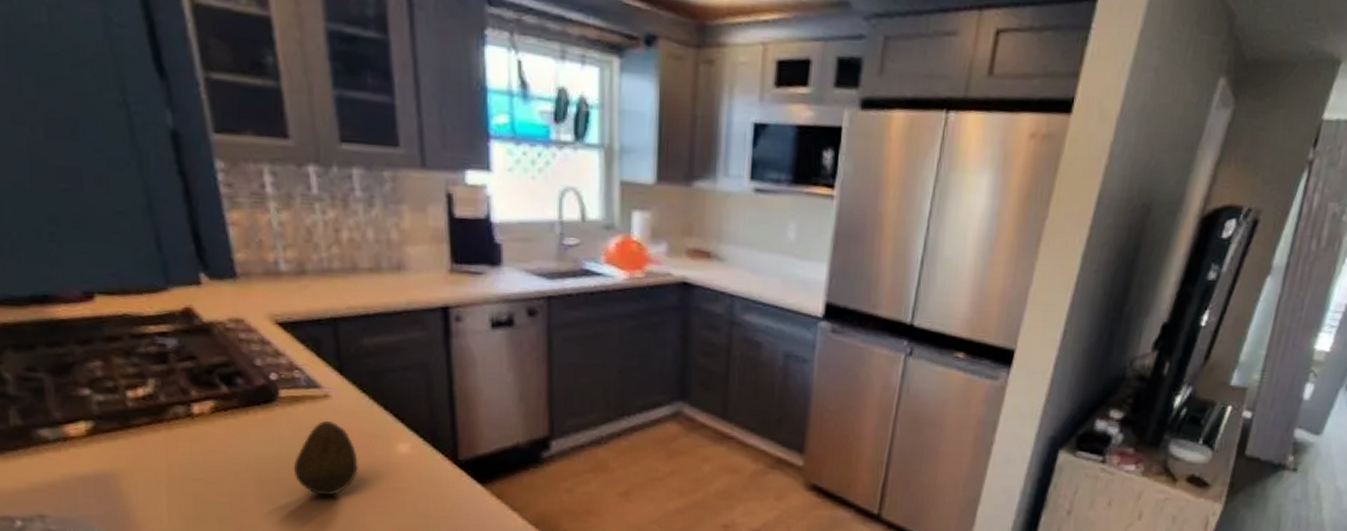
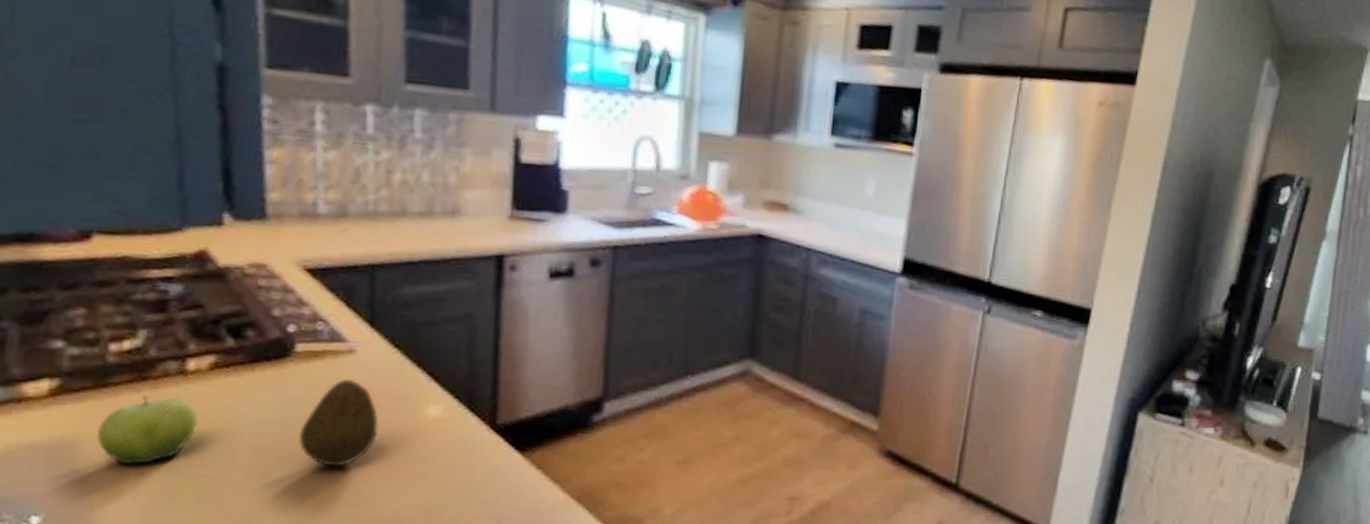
fruit: none [131,435,209,492] -> present [97,395,198,464]

